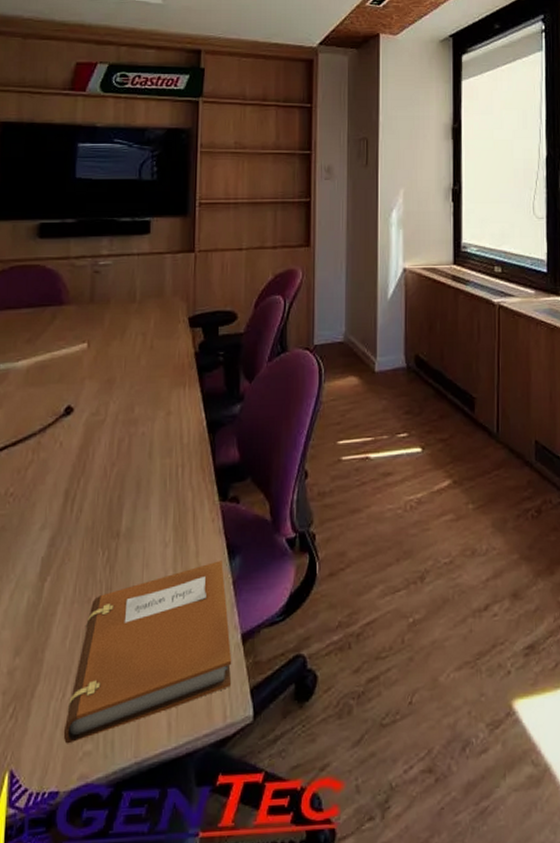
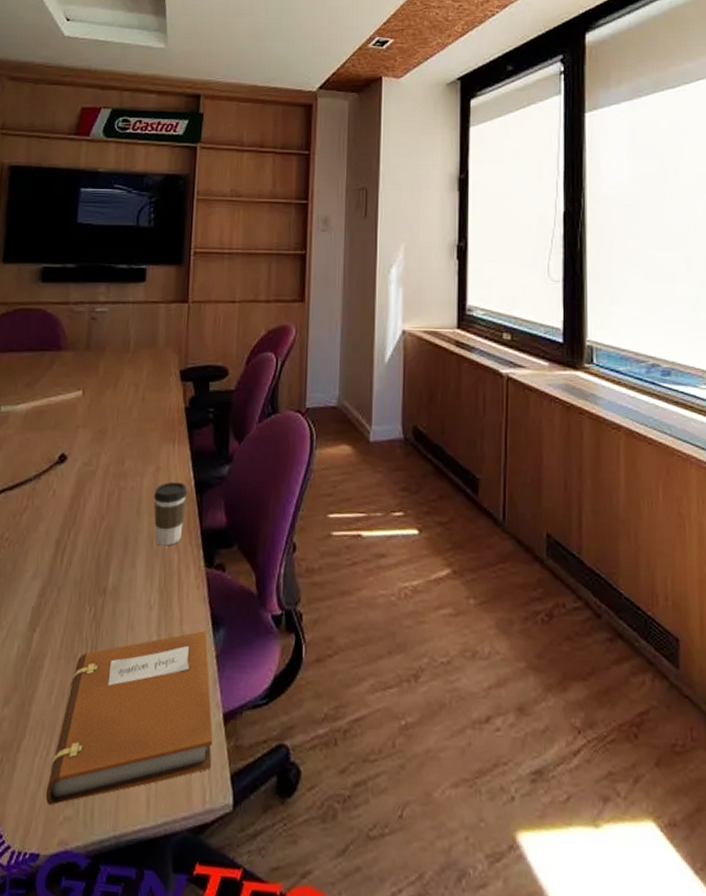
coffee cup: none [165,423,200,485] -> present [153,481,188,546]

